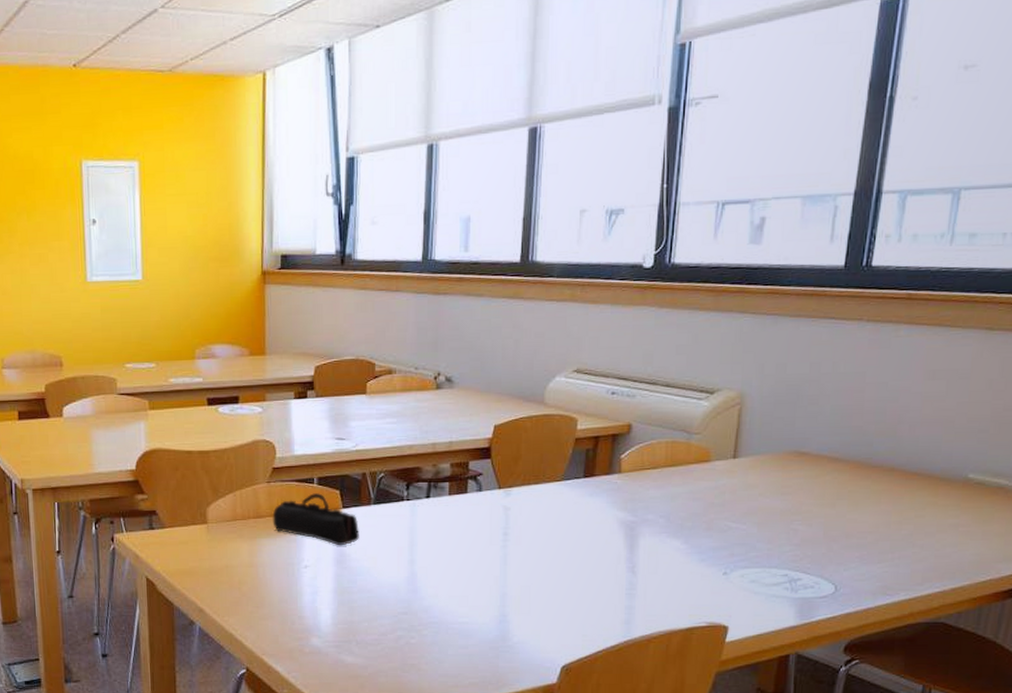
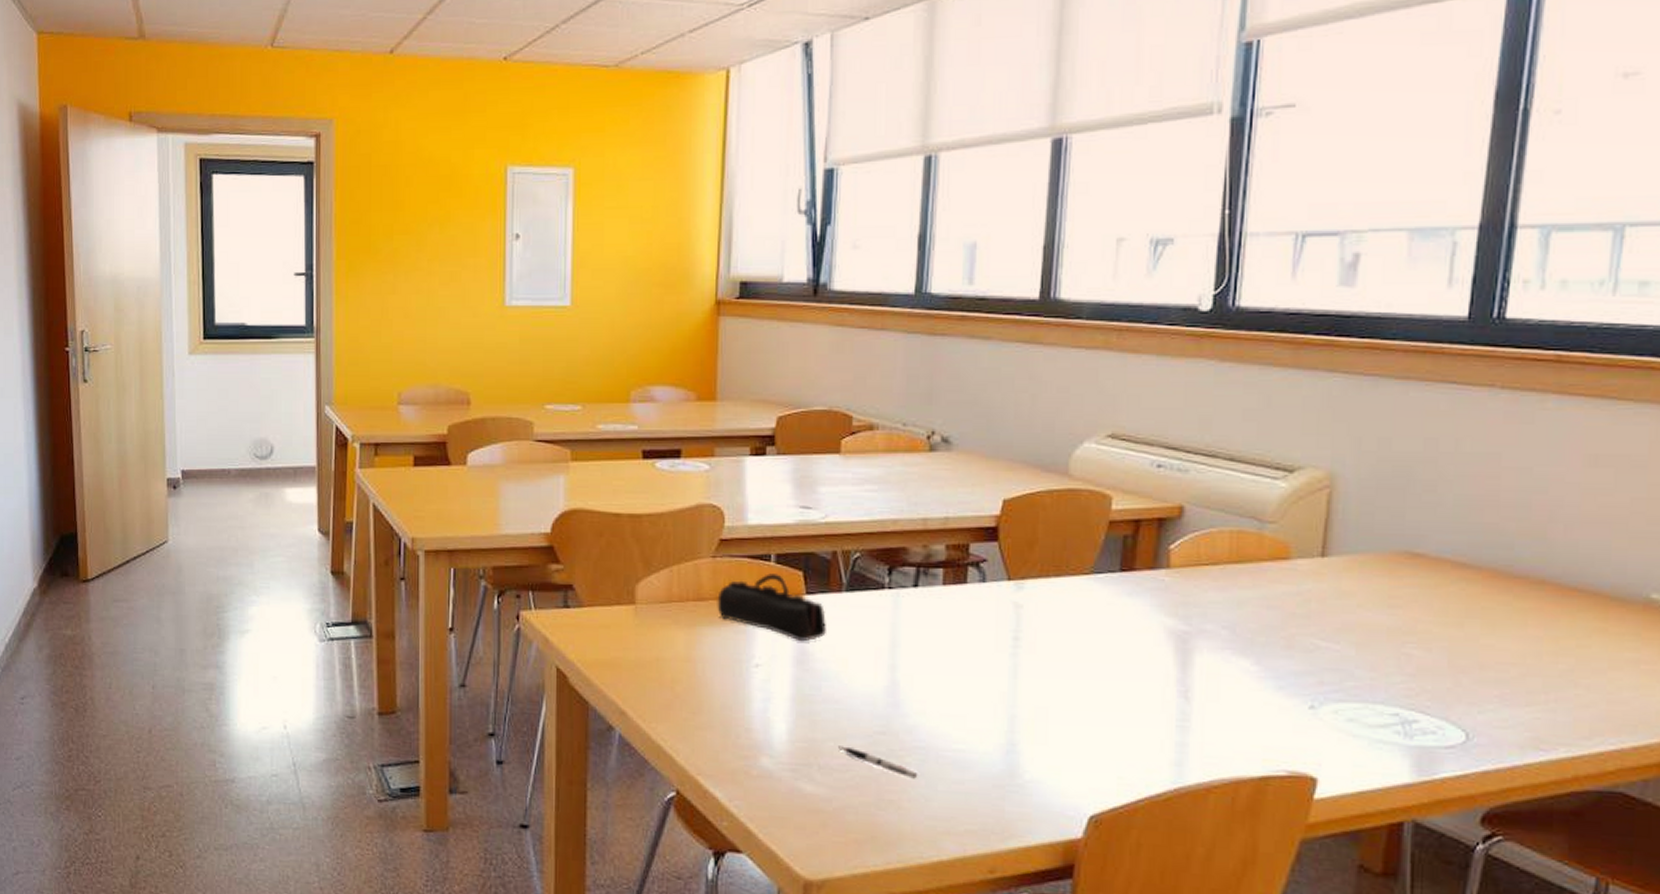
pen: none [371,625,432,647] -> present [838,746,917,779]

